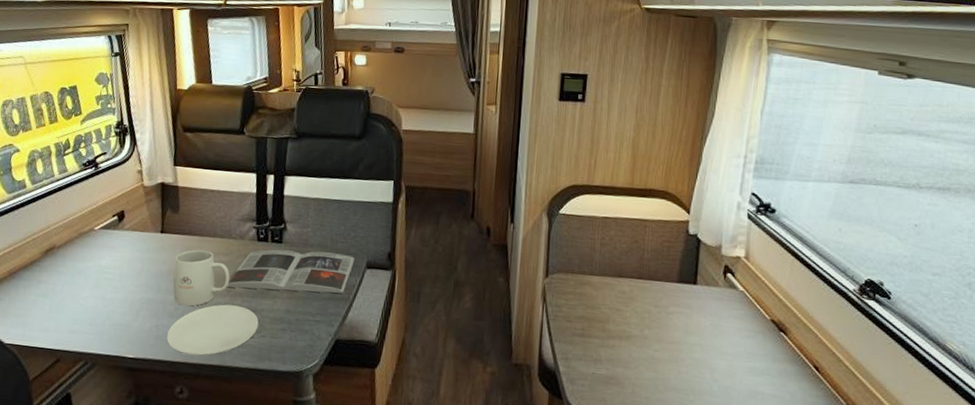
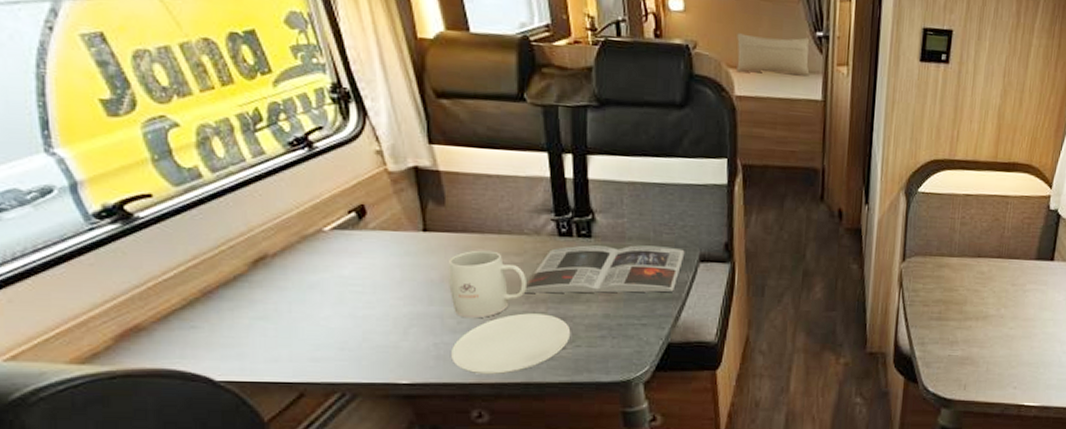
pillow: none [404,81,464,114] -> present [737,33,810,76]

